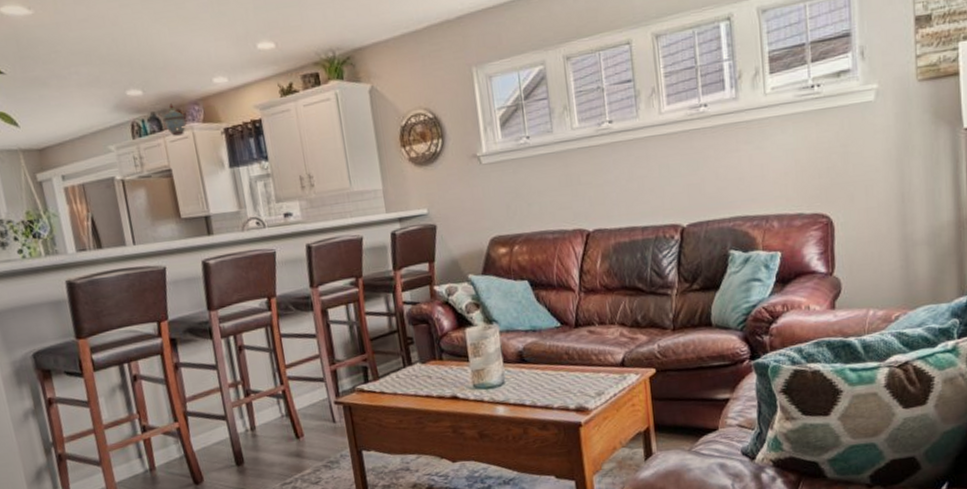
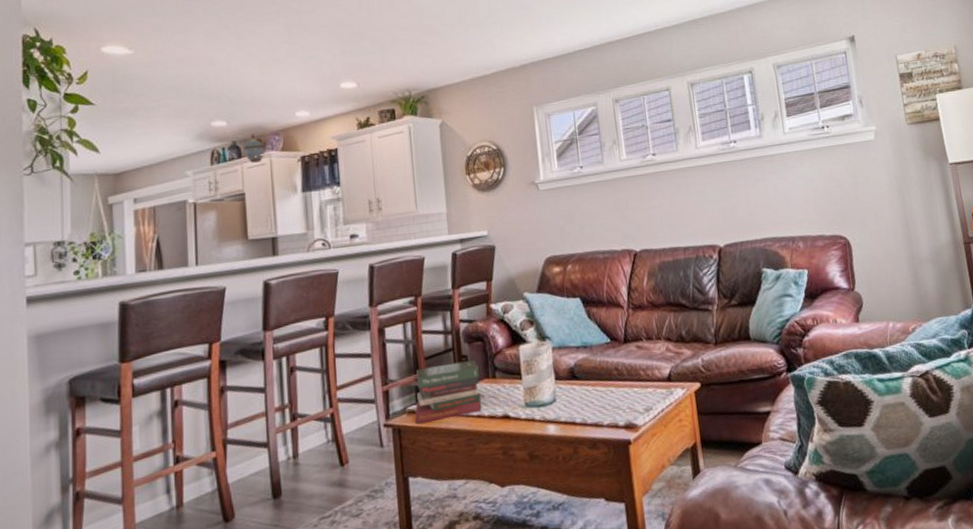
books: none [362,342,430,402] -> present [414,360,482,424]

